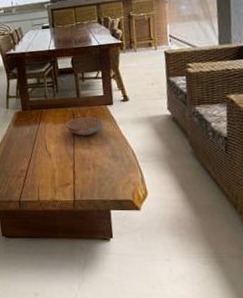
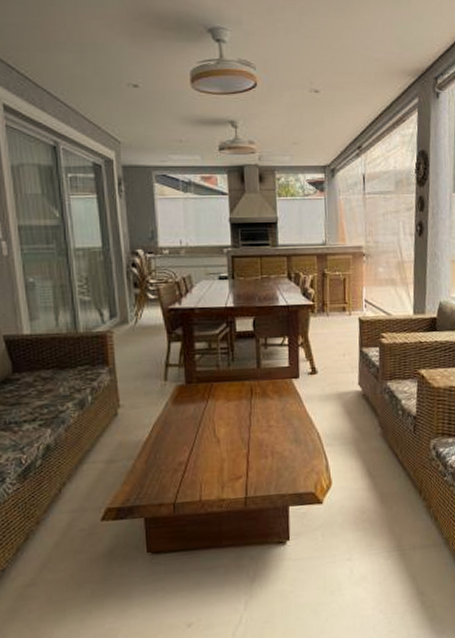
bowl: present [65,117,103,136] -> none [240,392,287,416]

